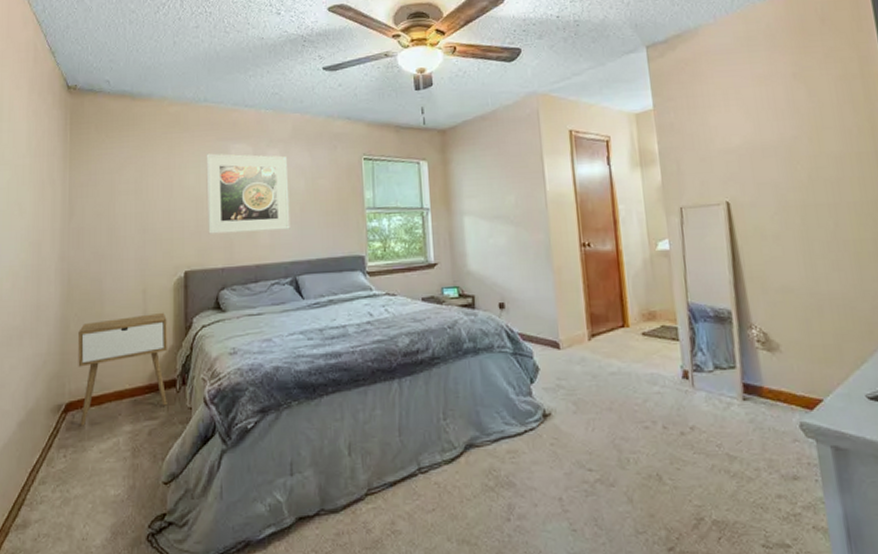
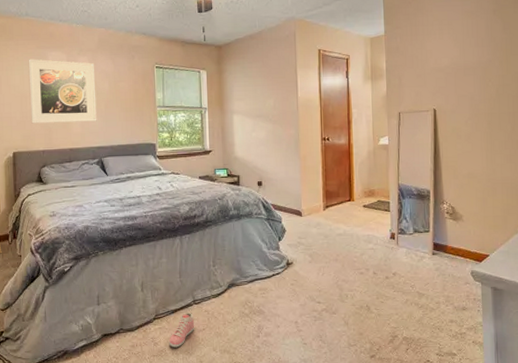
sneaker: none [387,486,422,537] -> present [169,313,195,348]

